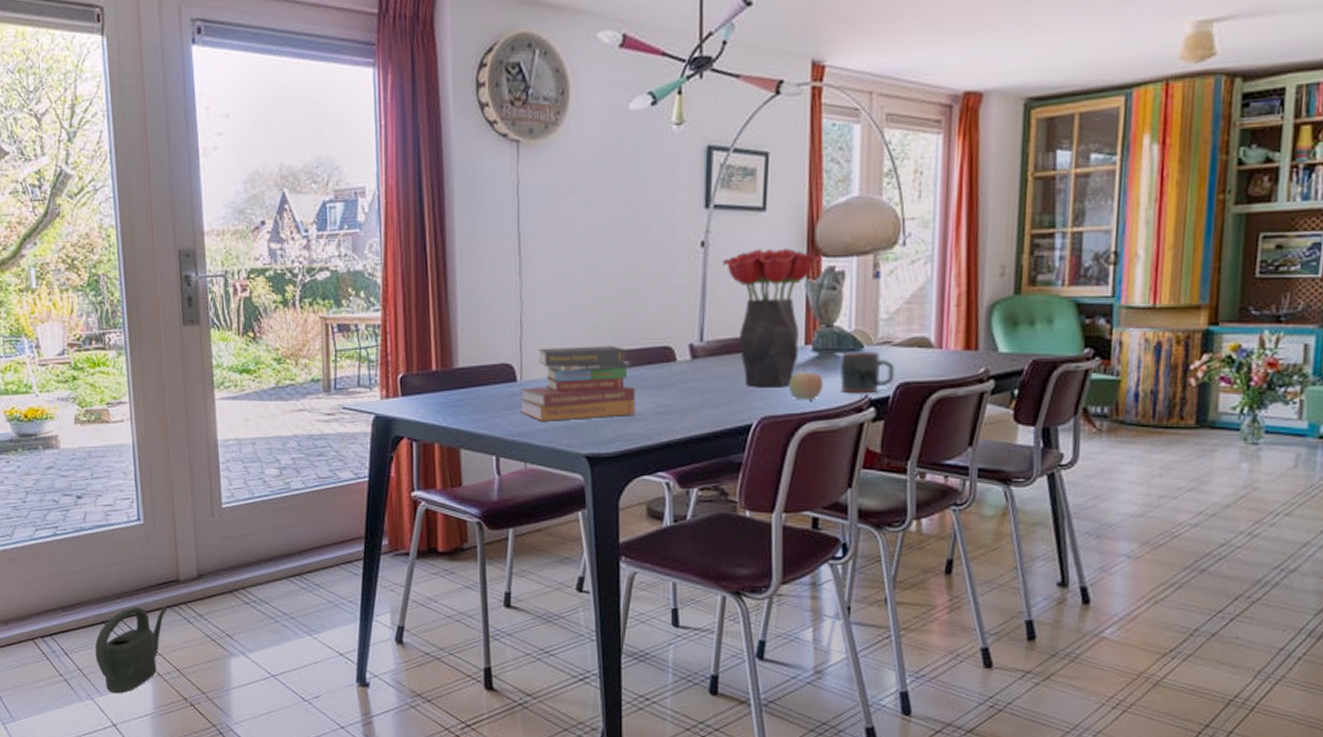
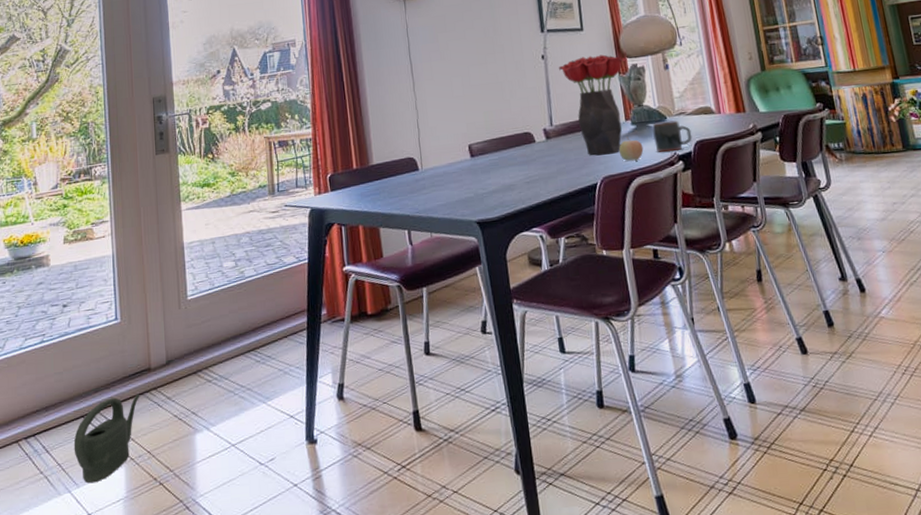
books: present [521,346,636,421] -> none [422,136,511,199]

